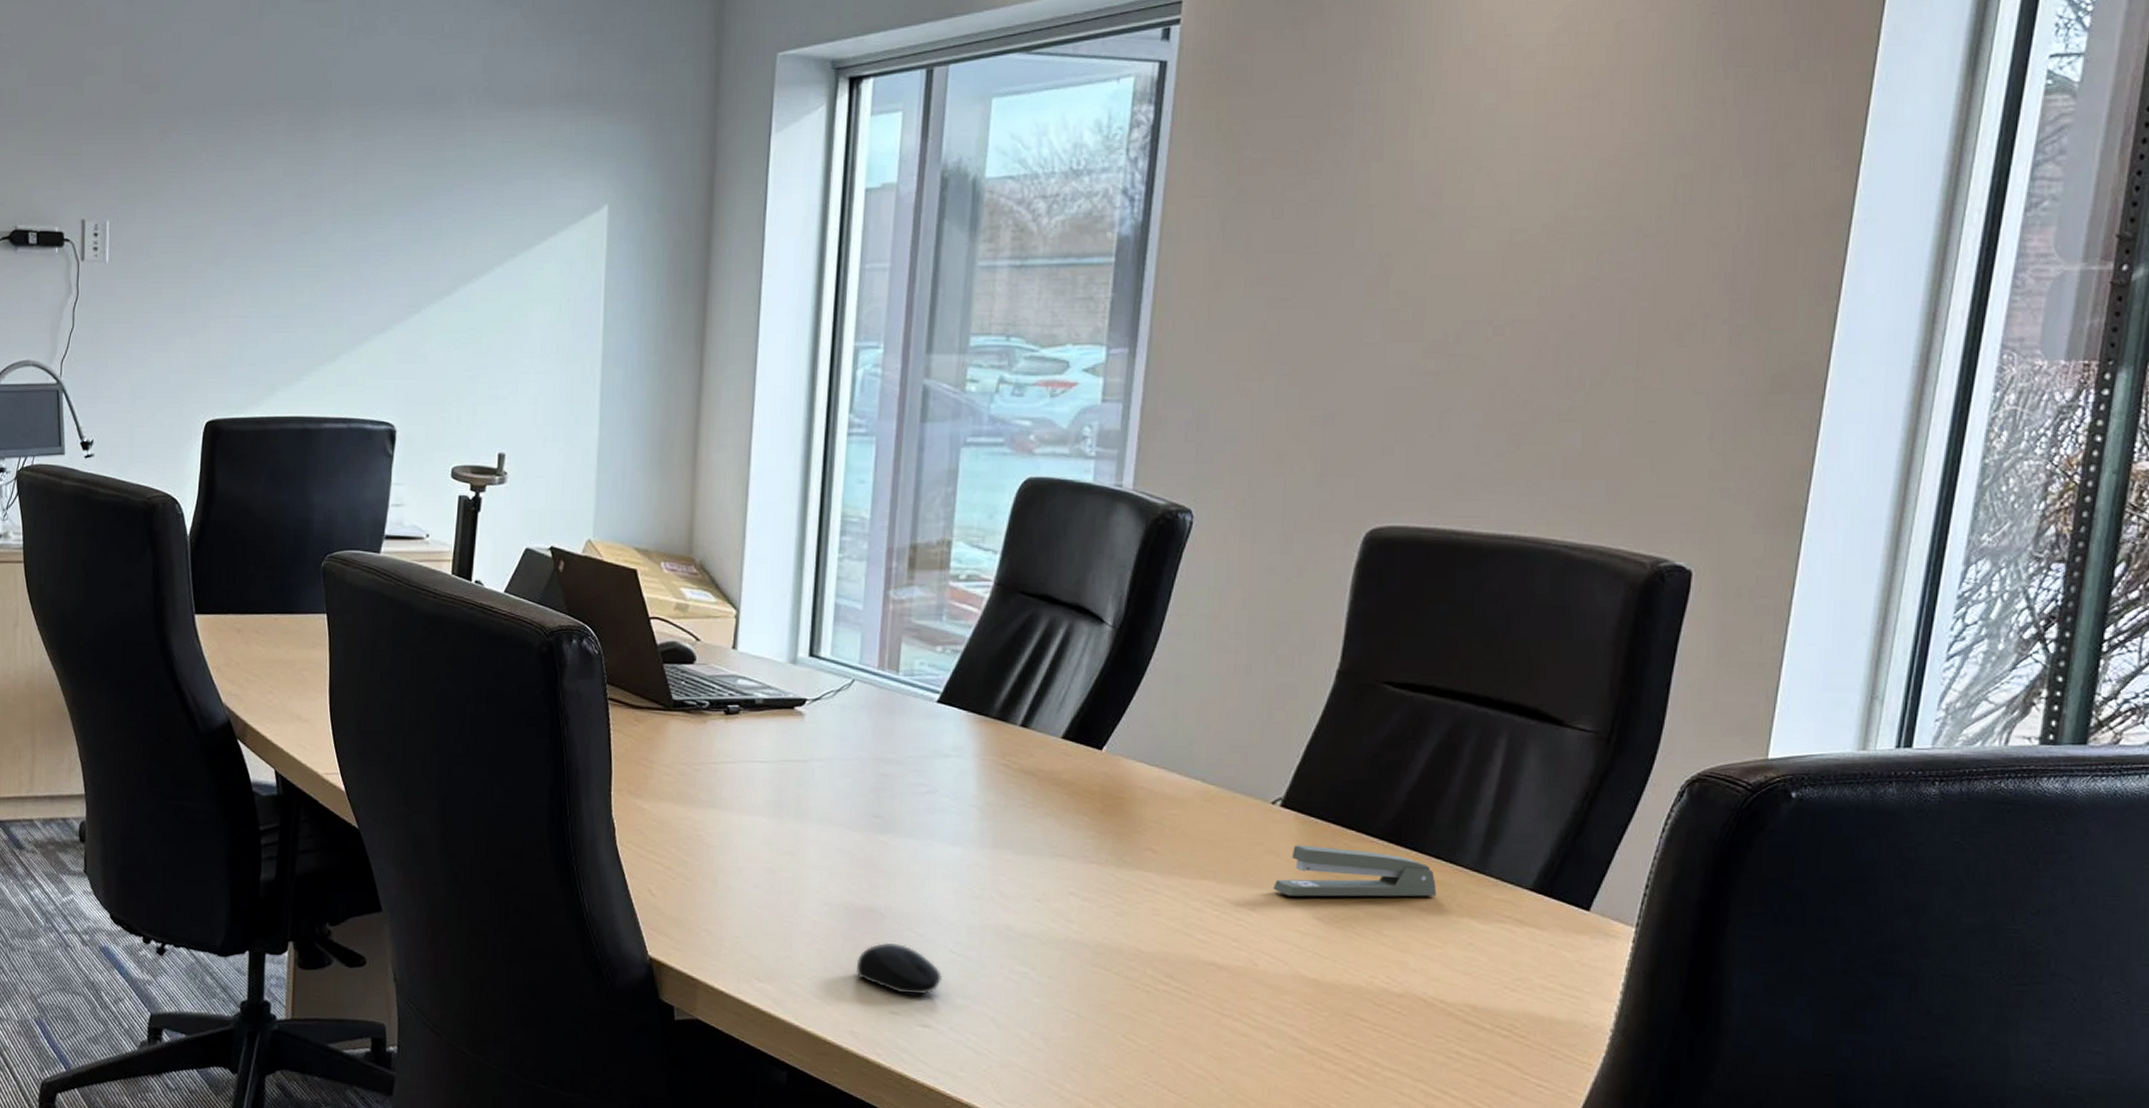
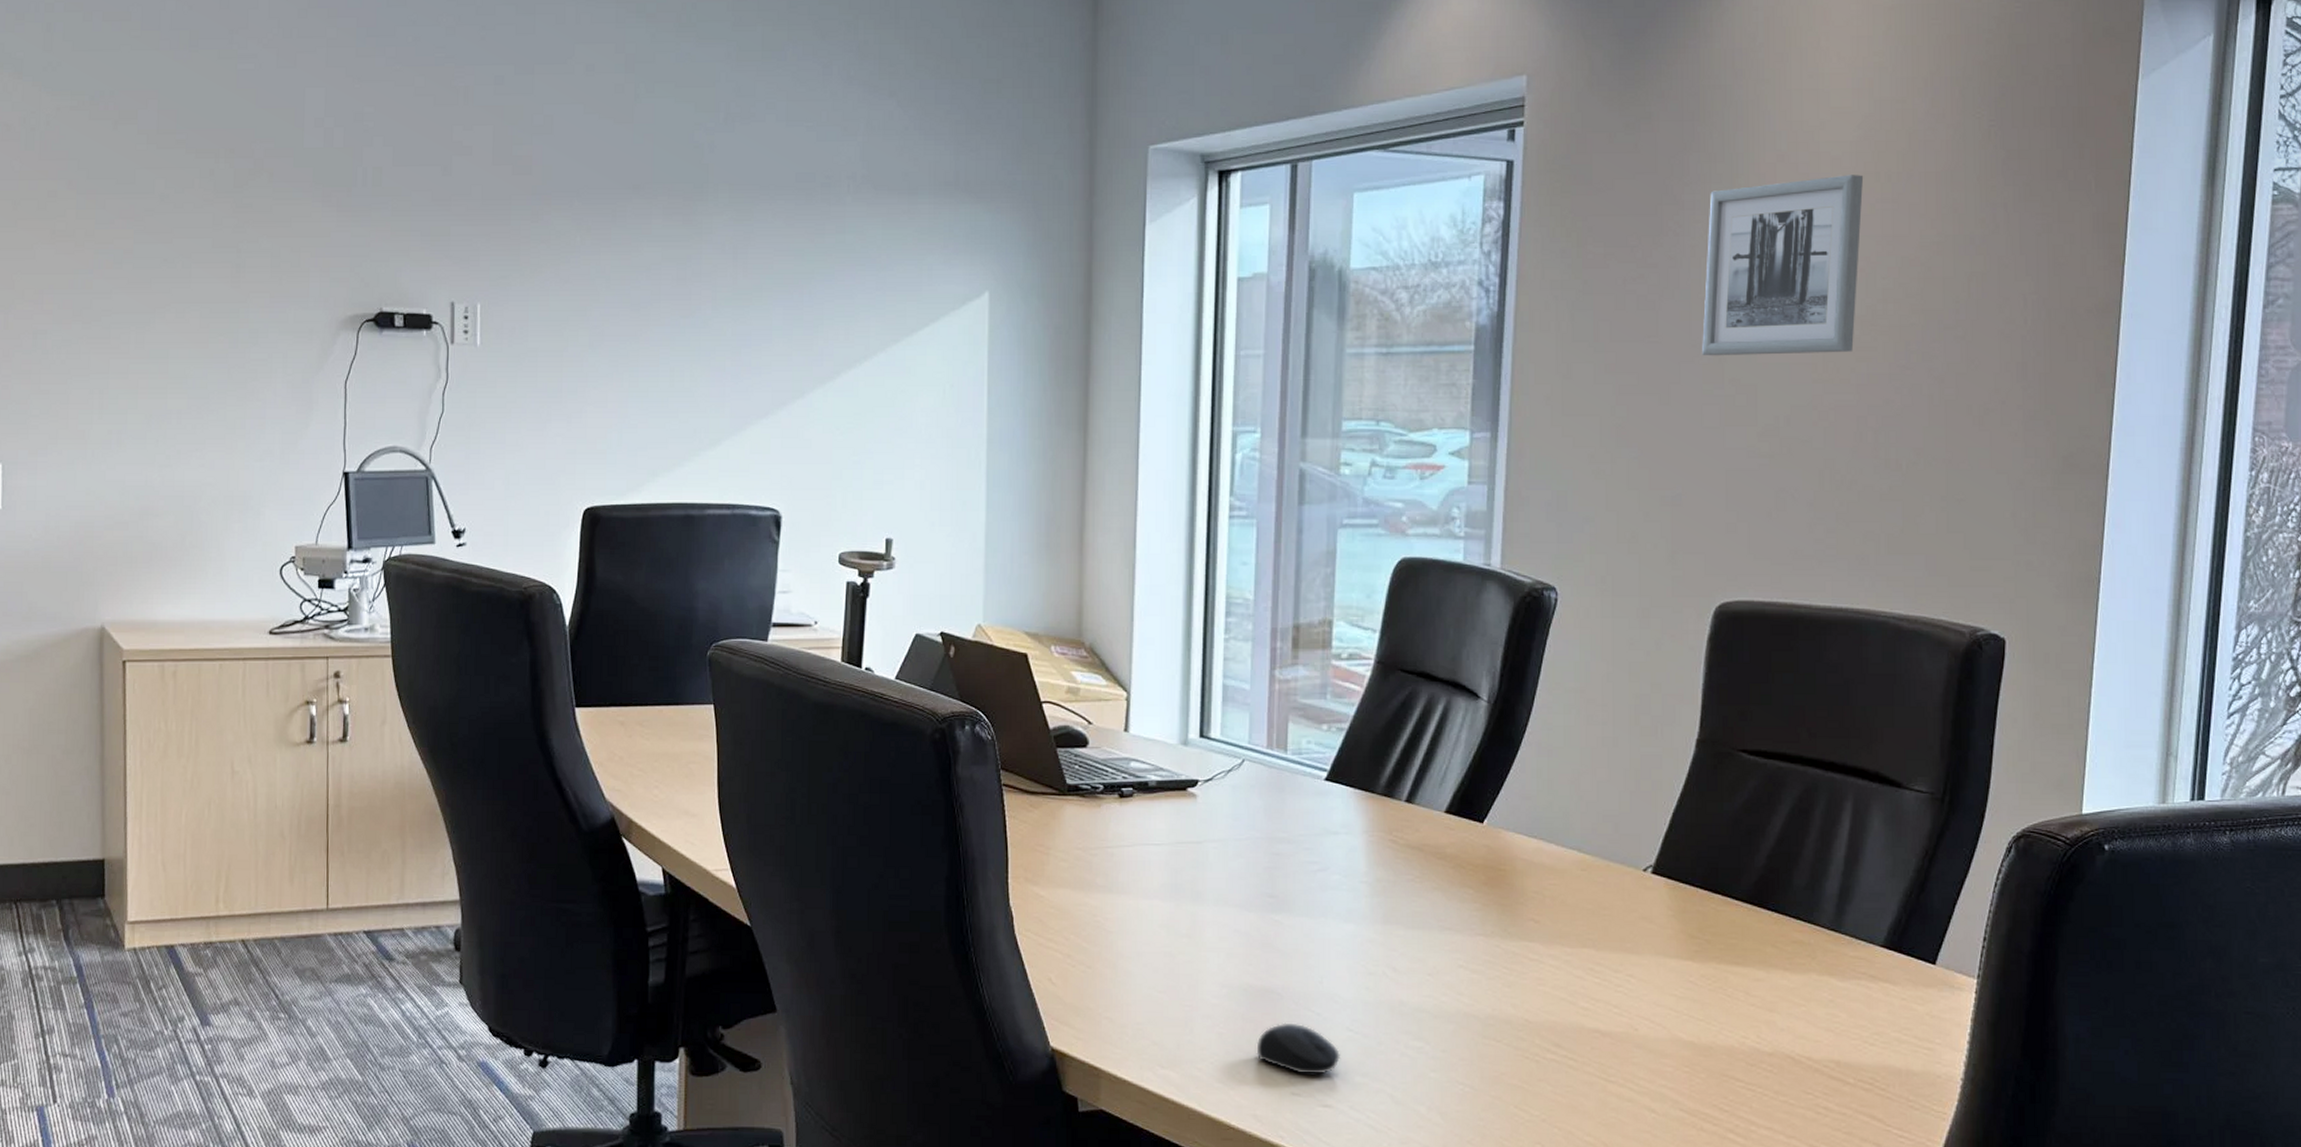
stapler: present [1273,845,1437,897] -> none [1649,910,1799,961]
wall art: none [1366,70,1561,268] -> present [1702,175,1864,356]

